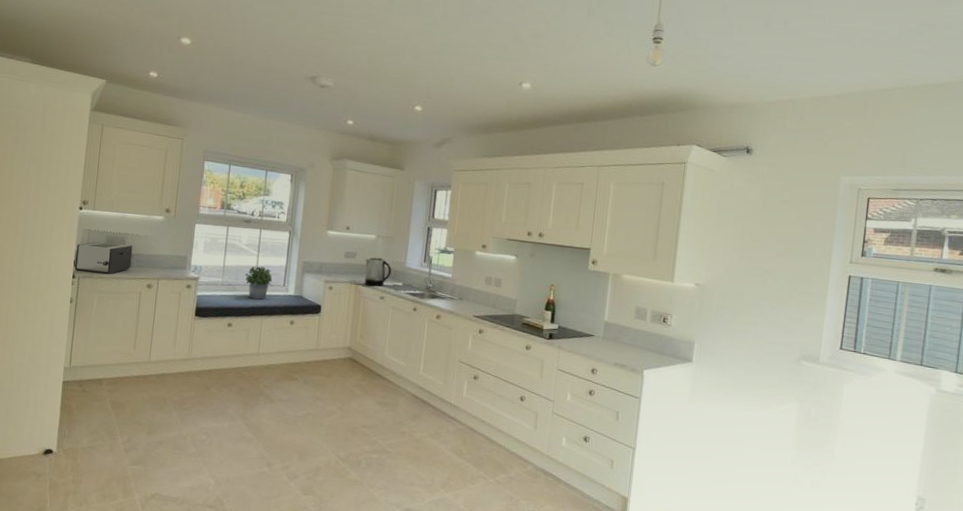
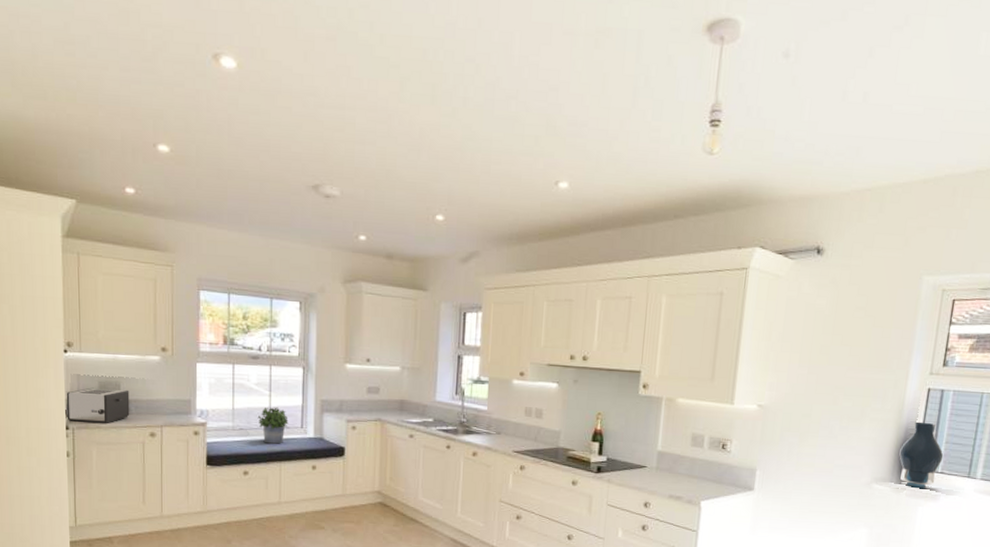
kettle: present [364,256,392,287] -> none [390,391,420,424]
vase: none [824,305,865,368] -> present [899,421,944,489]

